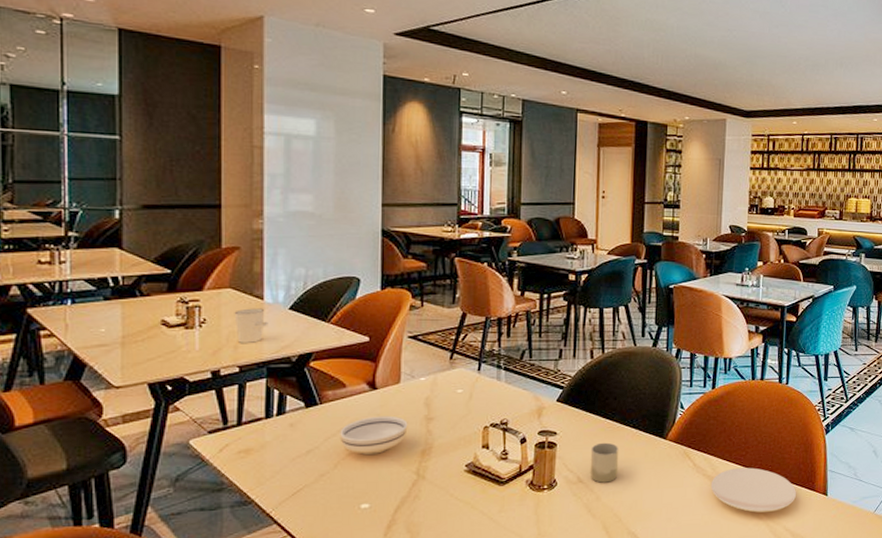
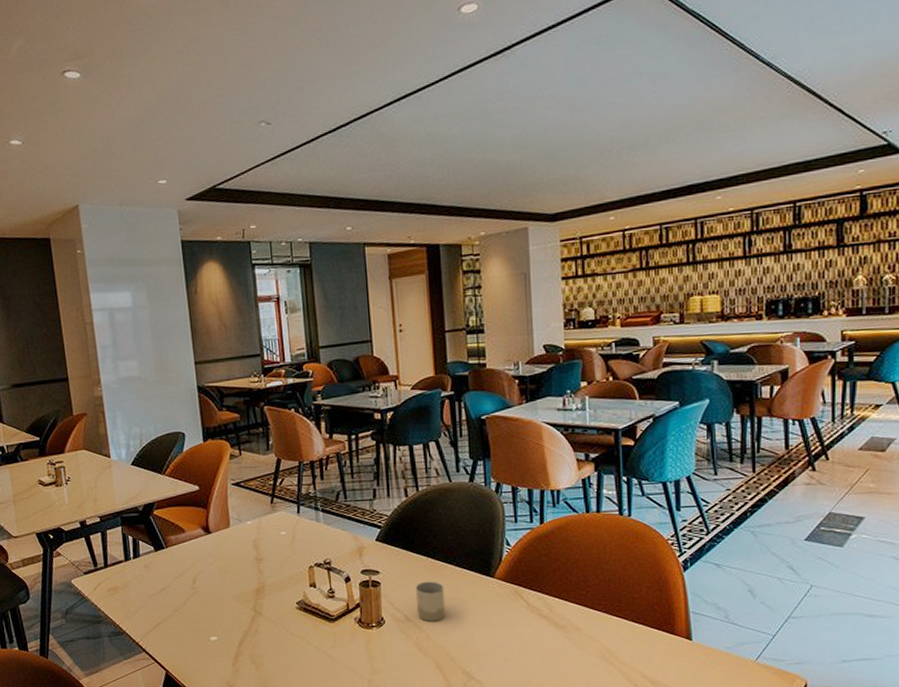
cup: present [234,308,268,343] -> none [90,465,117,496]
bowl: present [340,415,408,456] -> none [185,557,242,594]
plate: present [710,467,796,513] -> none [548,608,652,656]

